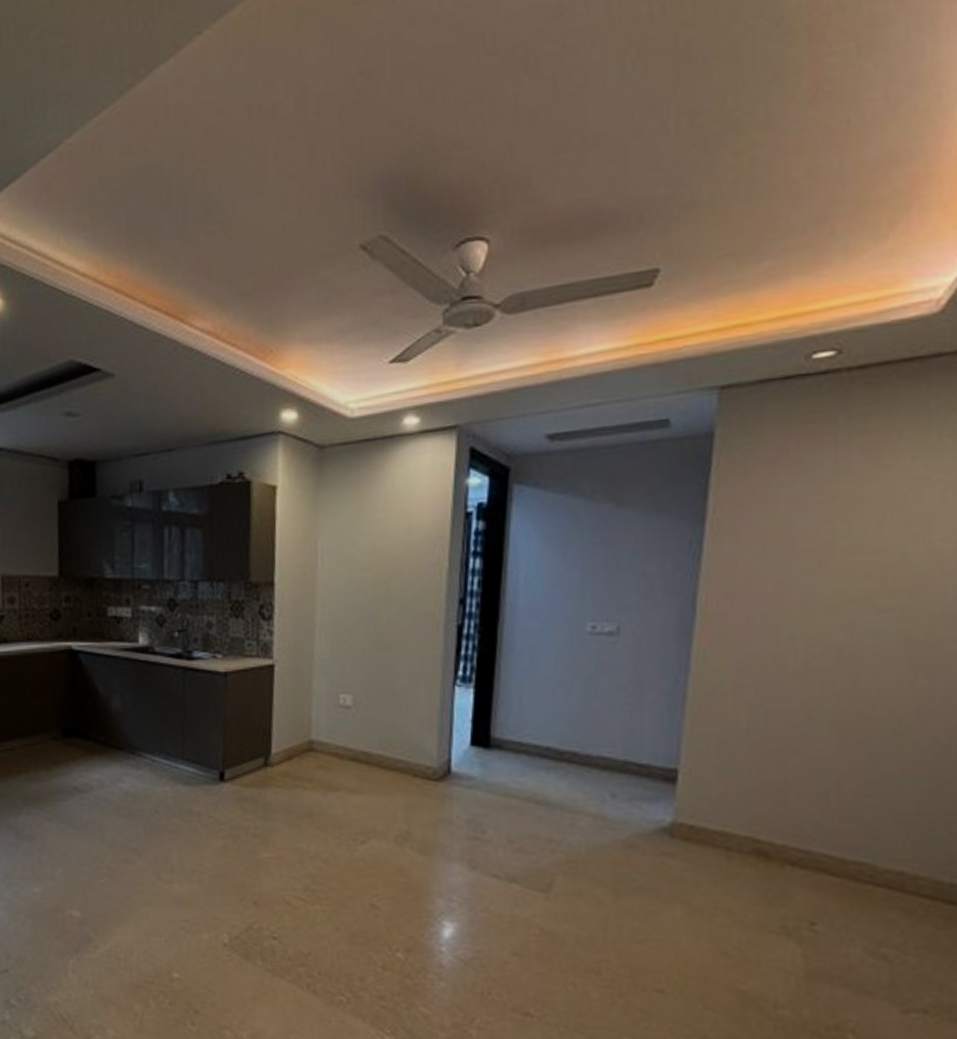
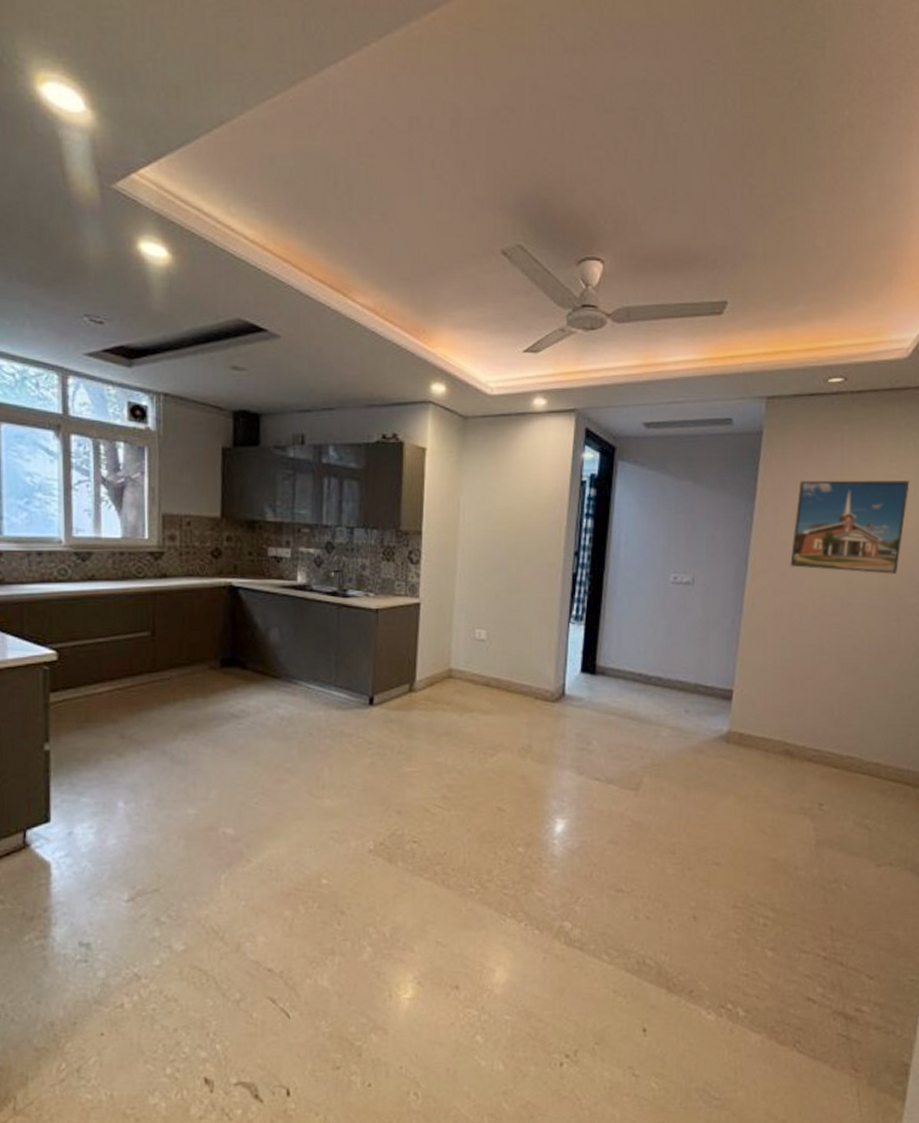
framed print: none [759,483,946,614] -> present [790,480,910,574]

